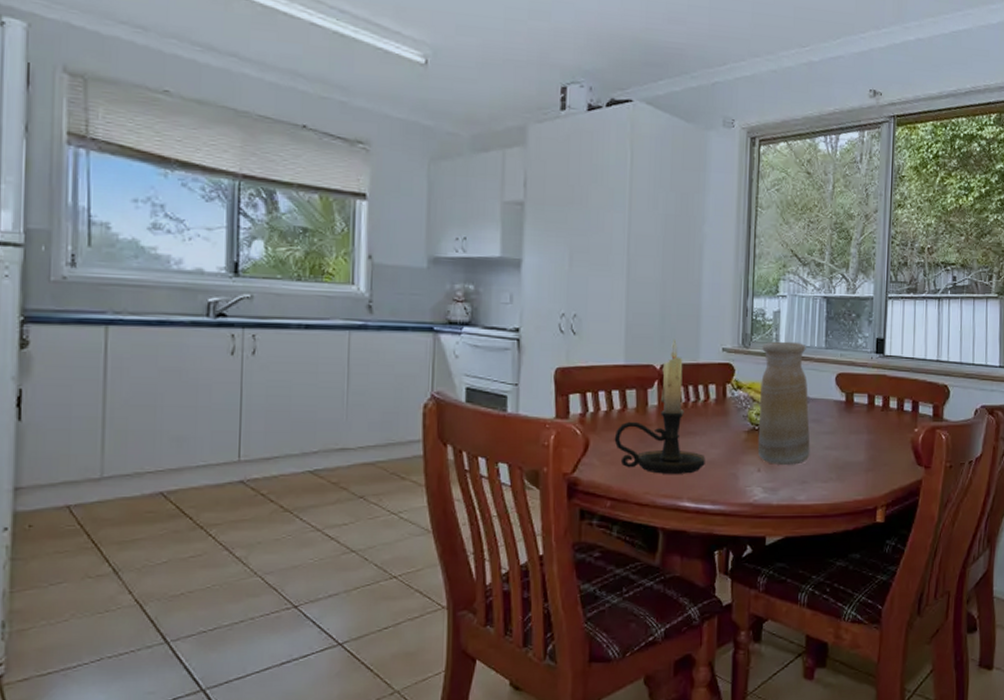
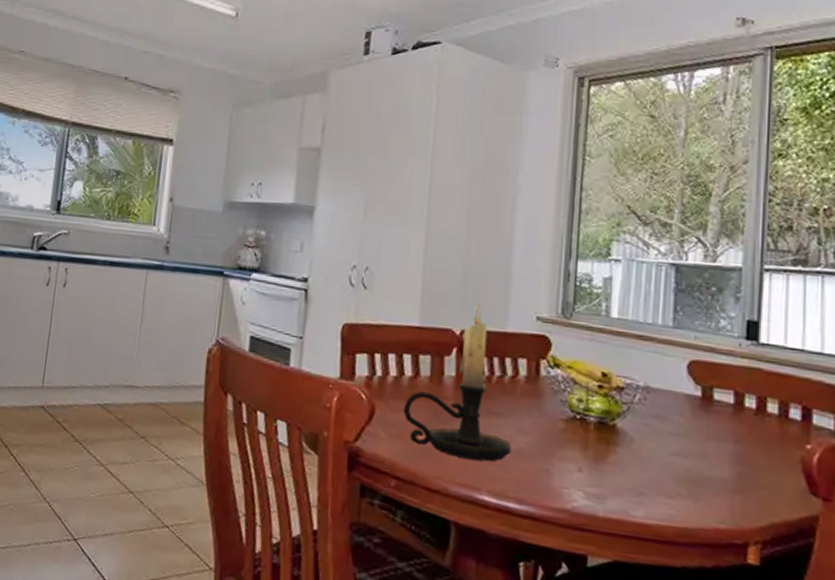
vase: present [757,341,810,465] -> none [578,314,651,470]

